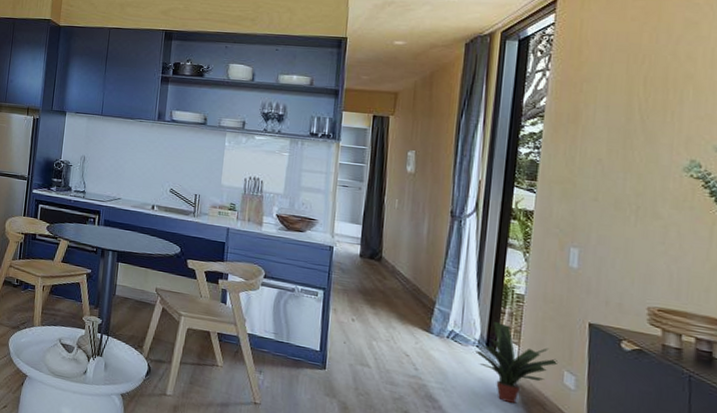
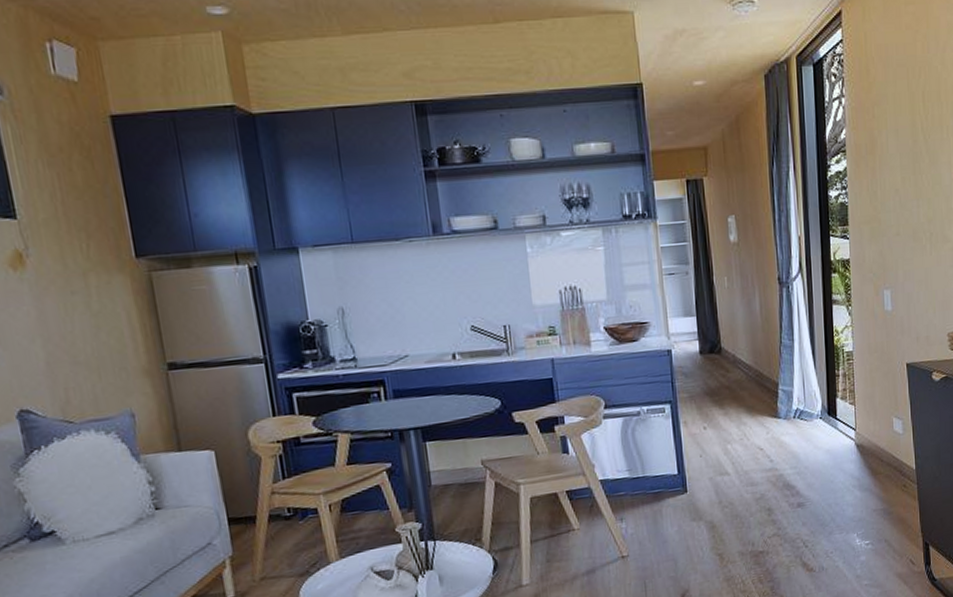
potted plant: present [474,322,559,403] -> none [816,386,888,466]

